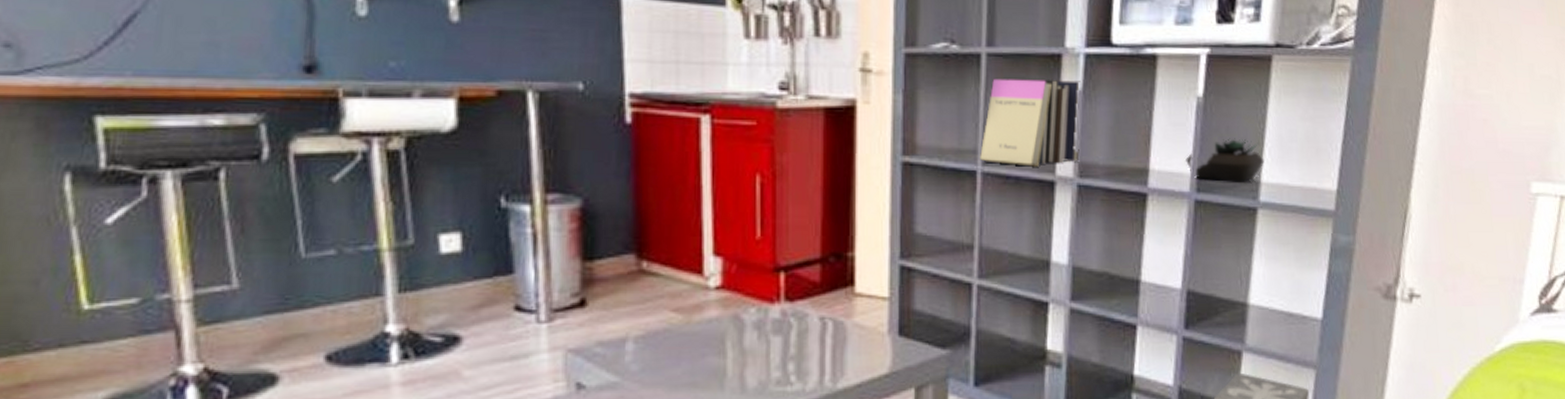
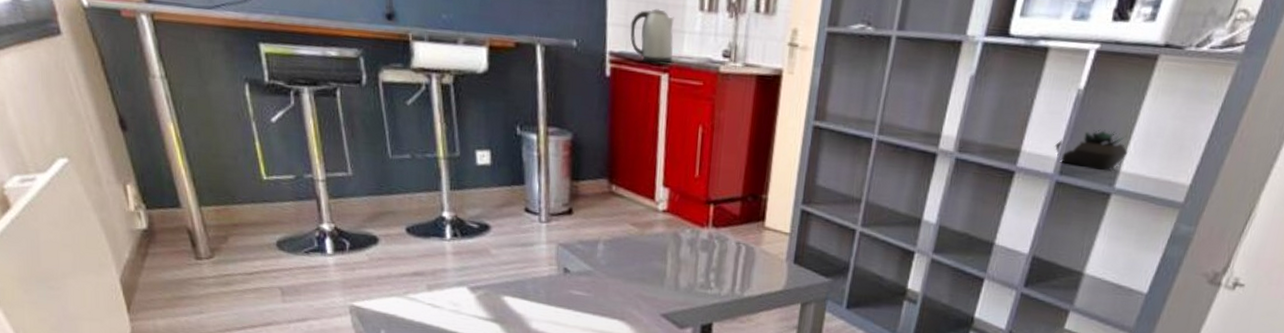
kettle: none [655,39,715,102] -> present [630,9,674,63]
books: present [979,78,1081,167] -> none [876,59,975,140]

